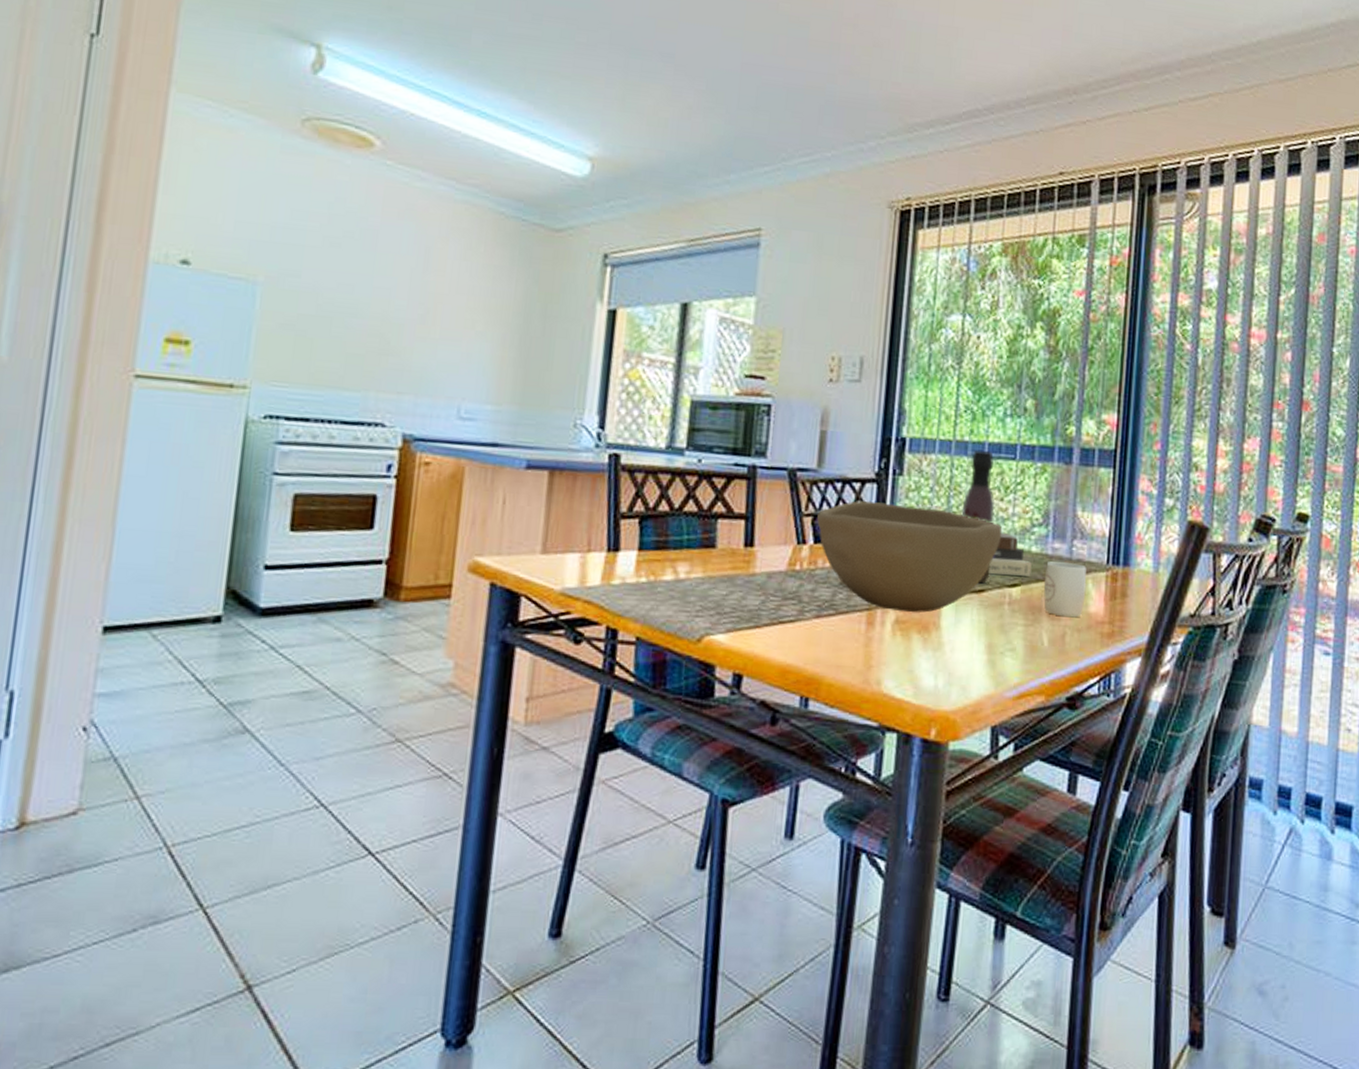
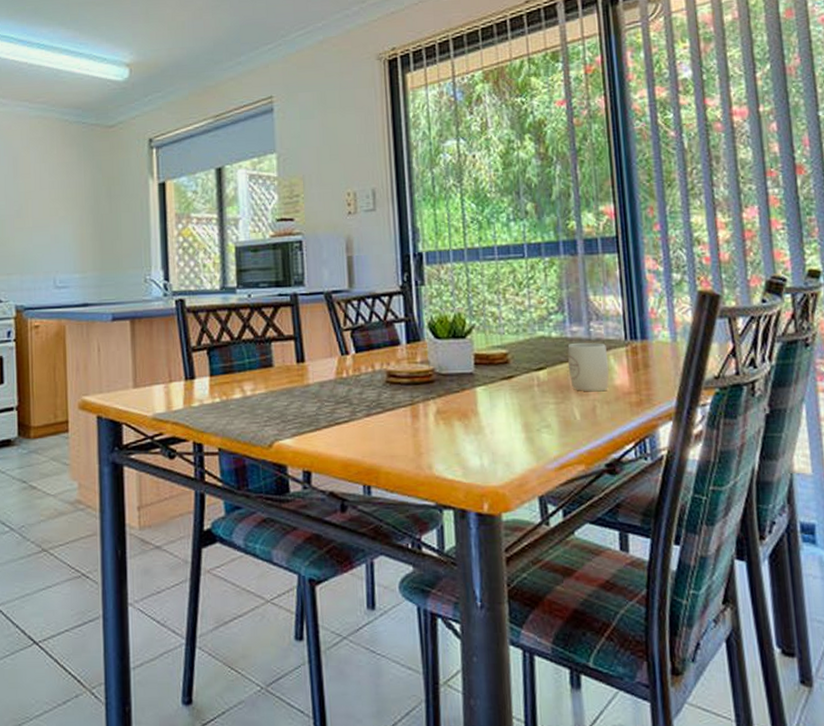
bowl: present [817,501,1003,613] -> none [355,310,522,403]
wine bottle: present [961,449,996,584] -> none [482,253,516,371]
books: present [989,532,1032,576] -> none [514,323,555,362]

